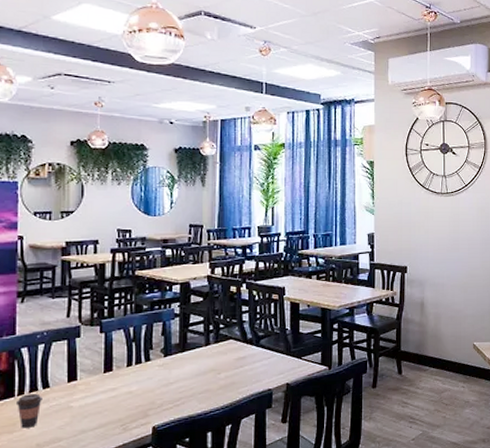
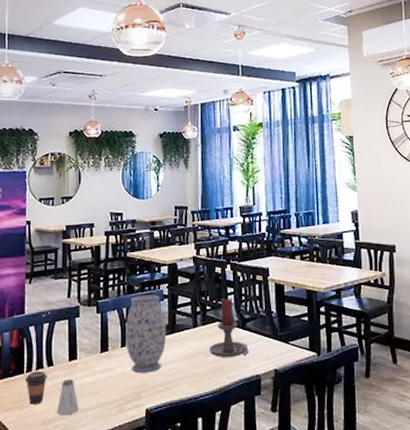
saltshaker: none [54,401,79,438] -> present [57,379,79,416]
vase: none [132,313,177,392] -> present [125,294,167,373]
candle holder: none [221,317,262,374] -> present [209,298,249,357]

